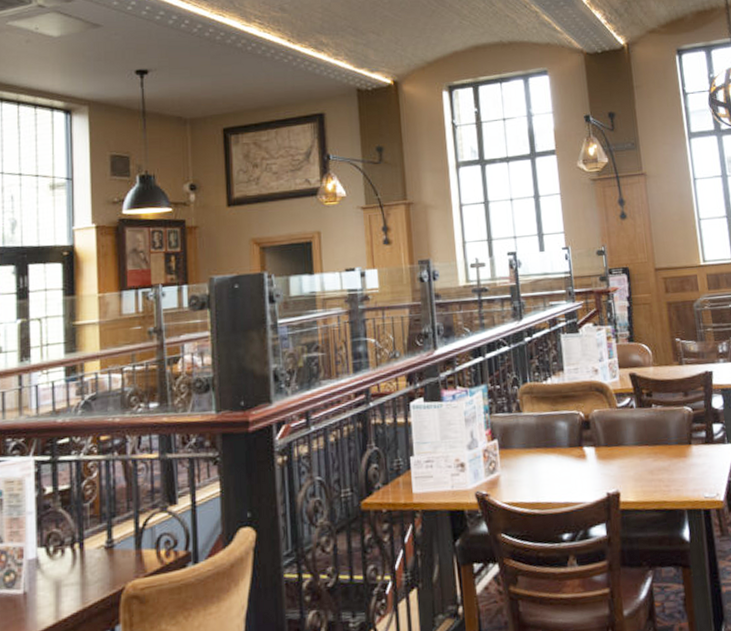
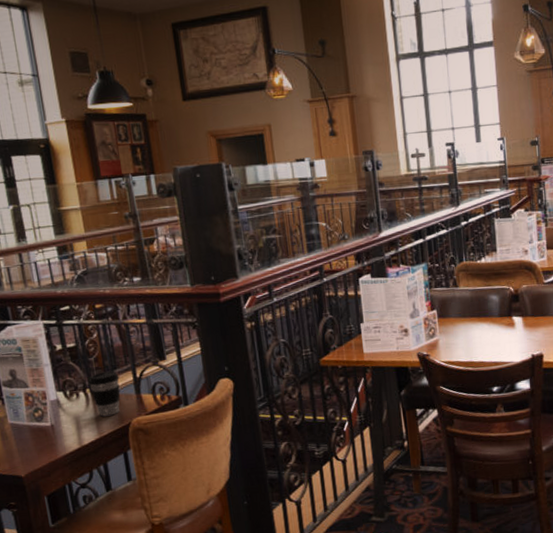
coffee cup: none [79,520,118,580] -> present [89,371,120,417]

